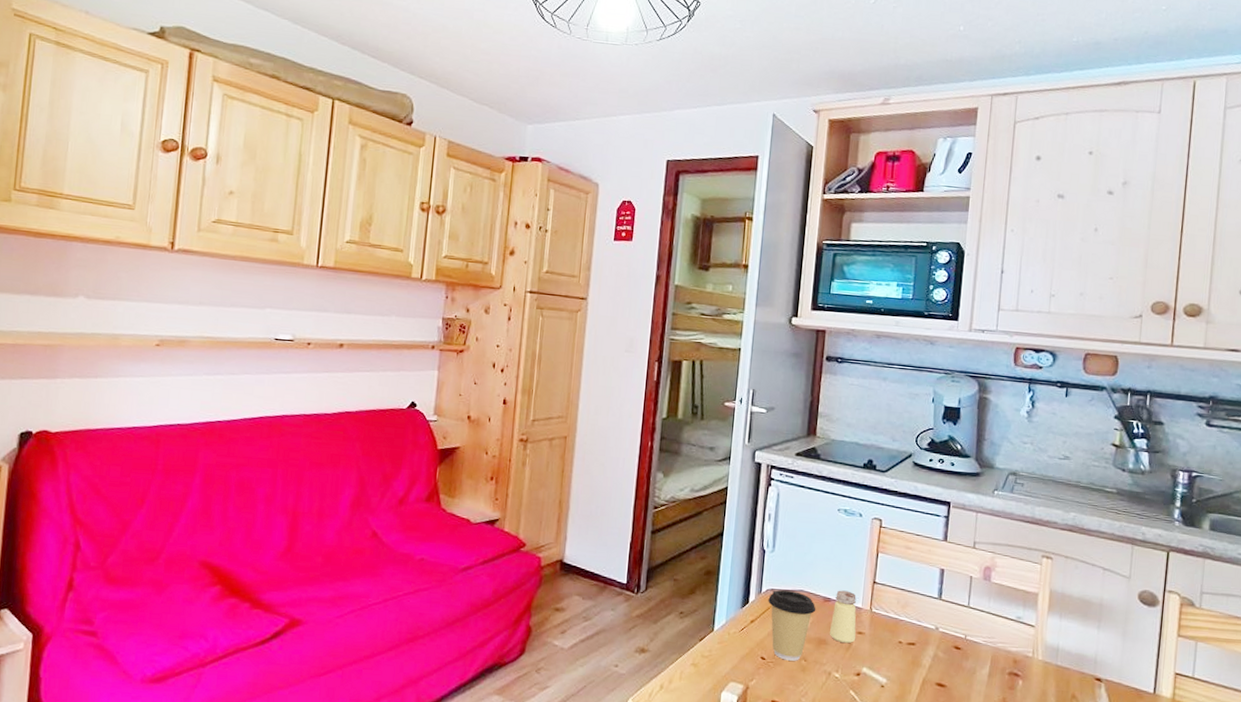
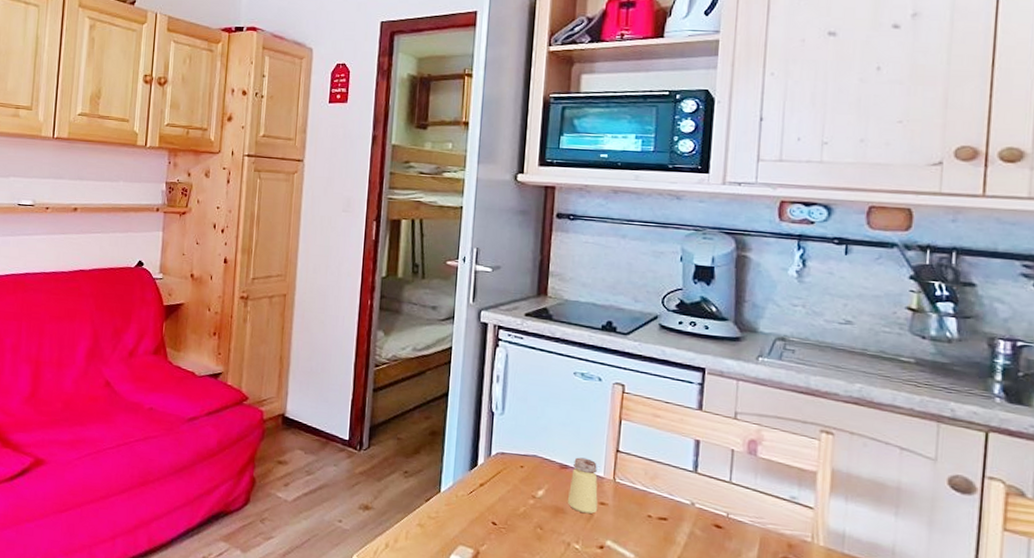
coffee cup: present [768,589,816,661] -> none [498,453,552,529]

